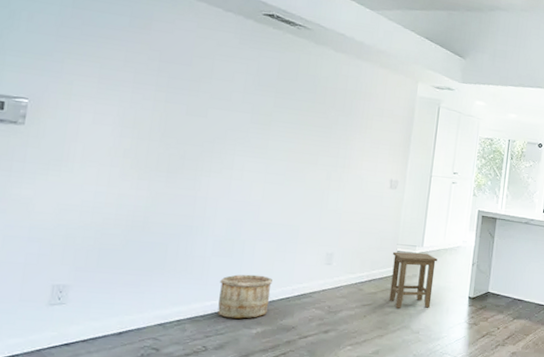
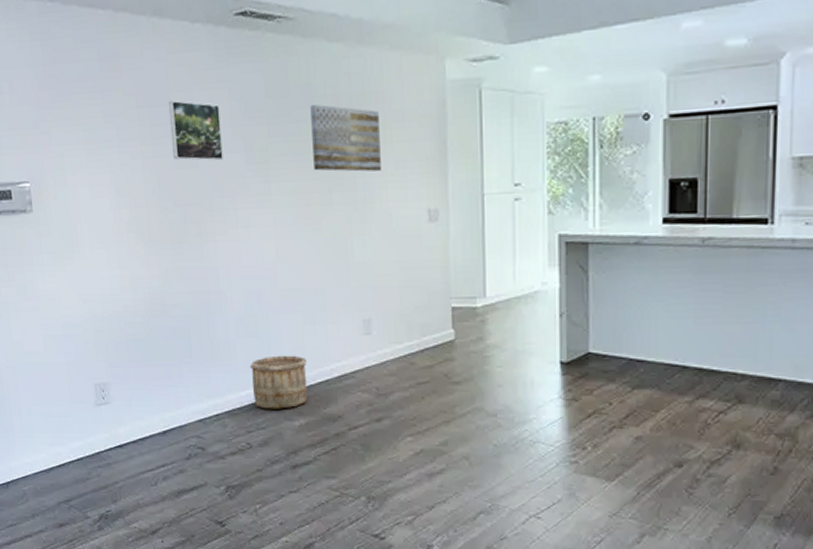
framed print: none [185,63,236,116] -> present [168,101,223,161]
wall art: none [307,91,365,147] -> present [310,105,381,172]
stool: present [389,251,437,308] -> none [445,306,508,385]

